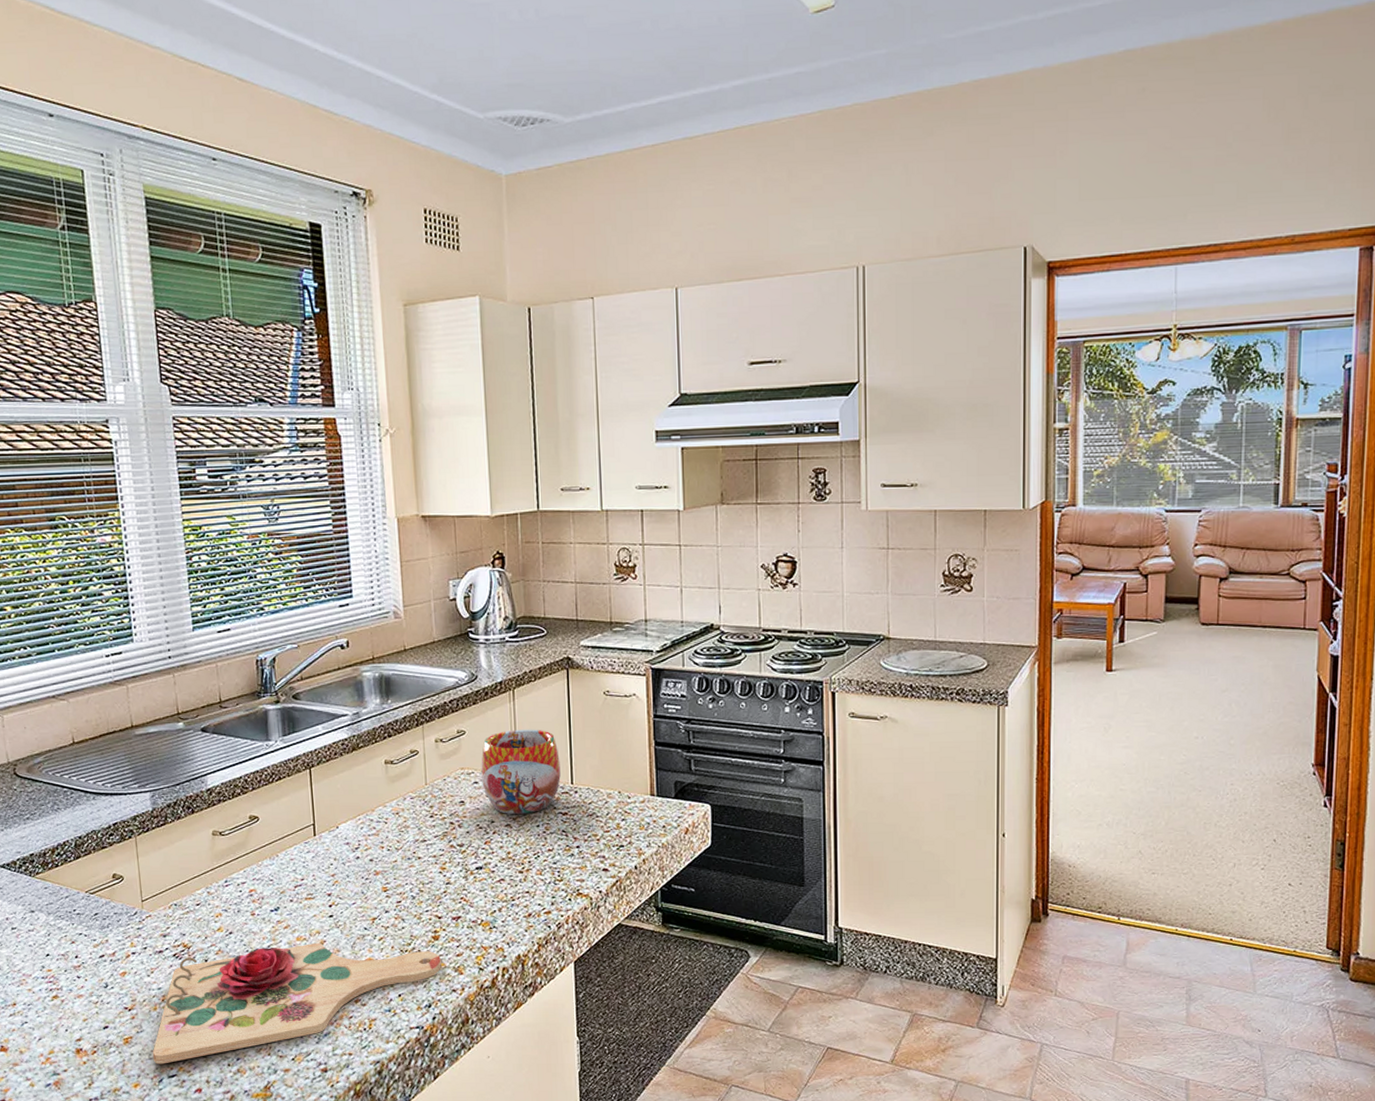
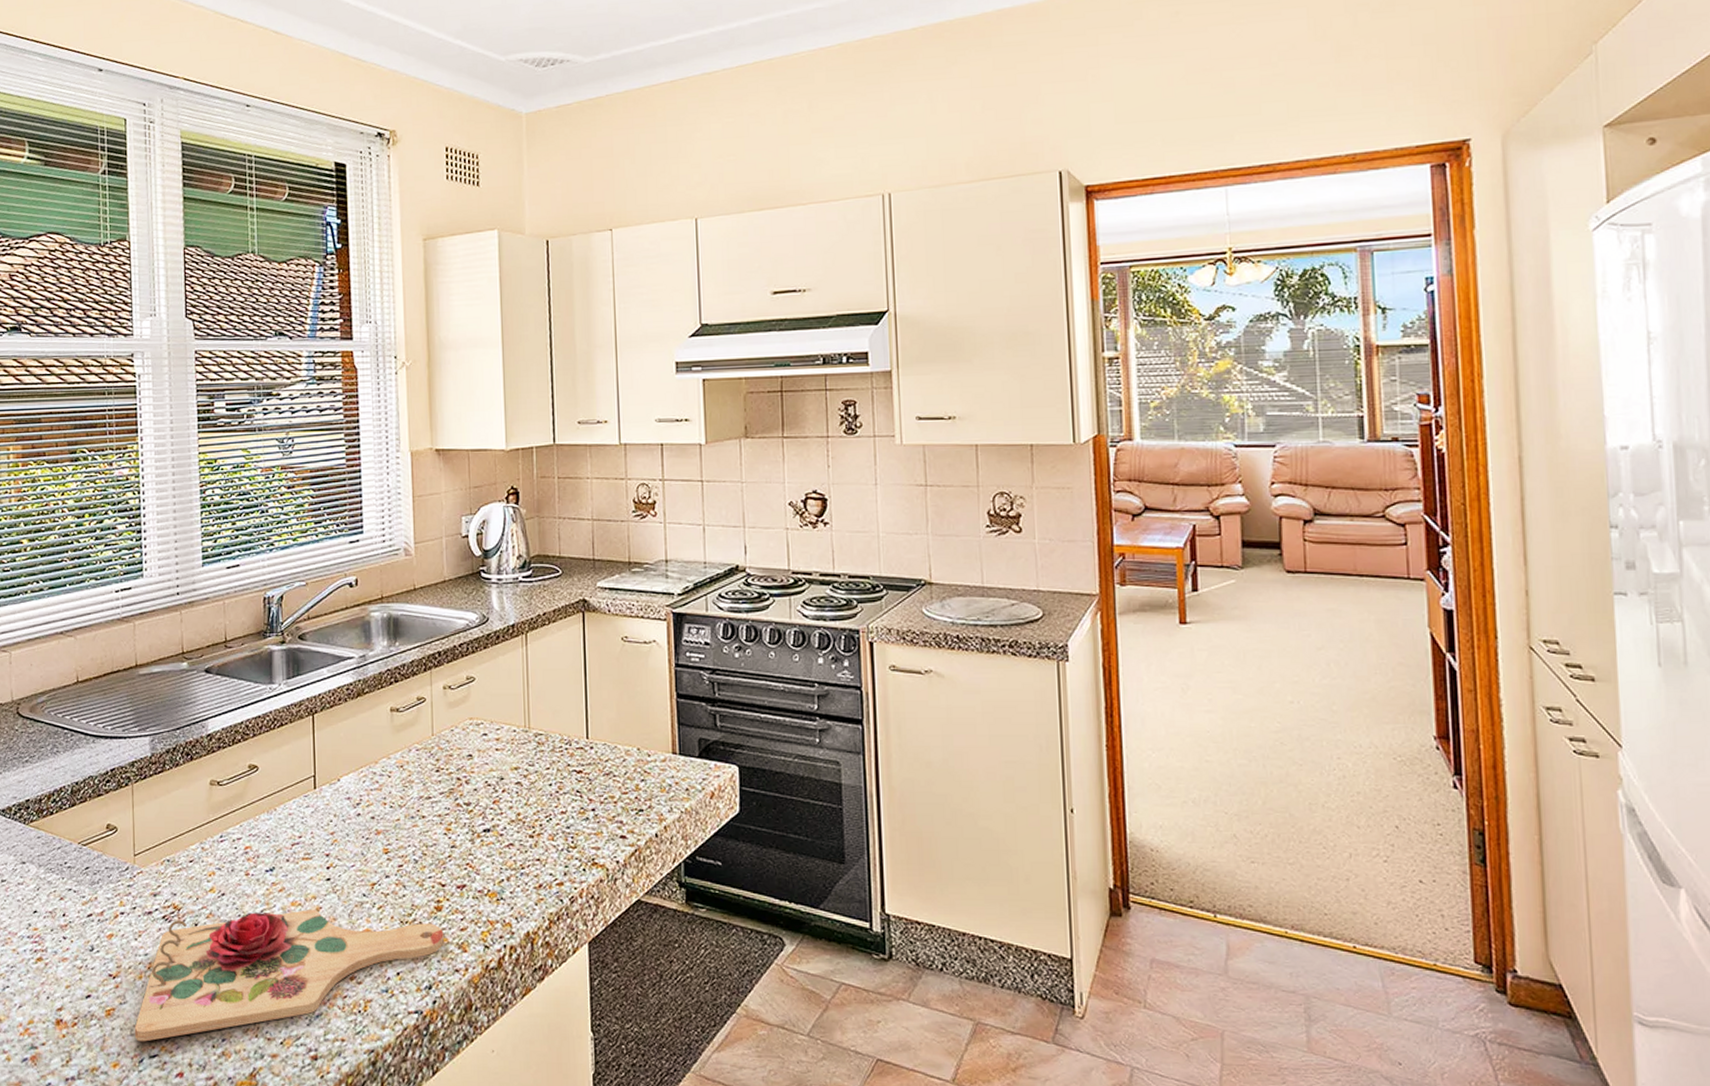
mug: present [481,729,561,815] -> none [491,677,575,772]

